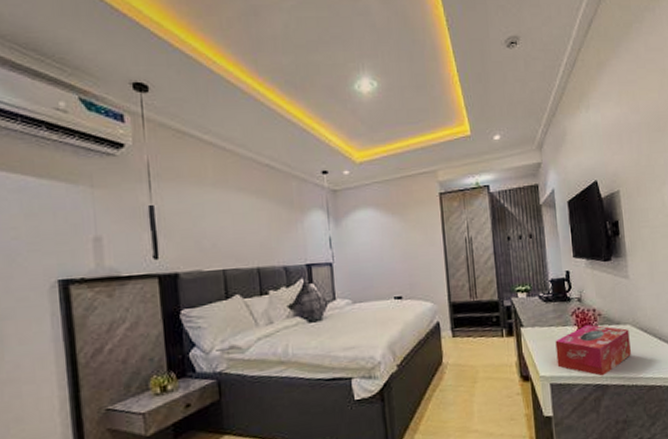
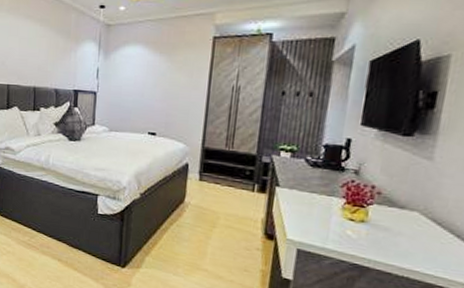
tissue box: present [555,324,631,376] -> none [310,200,416,258]

